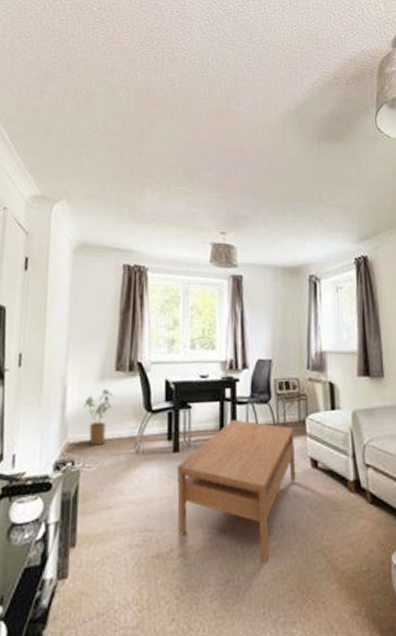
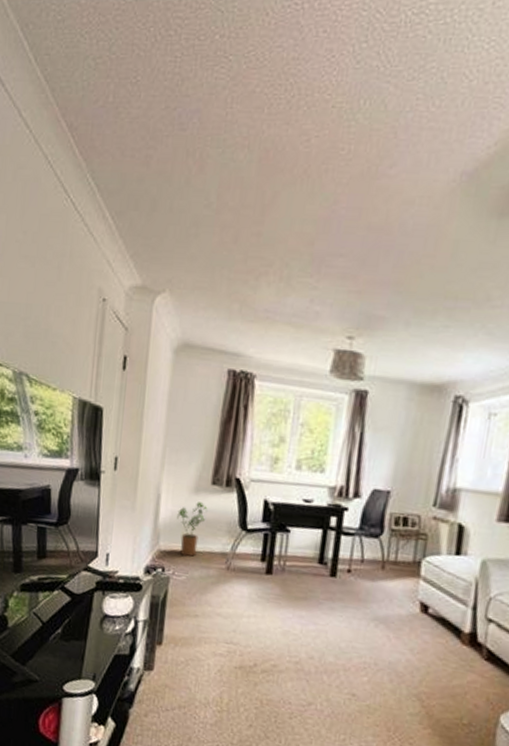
coffee table: present [176,419,296,562] -> none [263,549,406,695]

